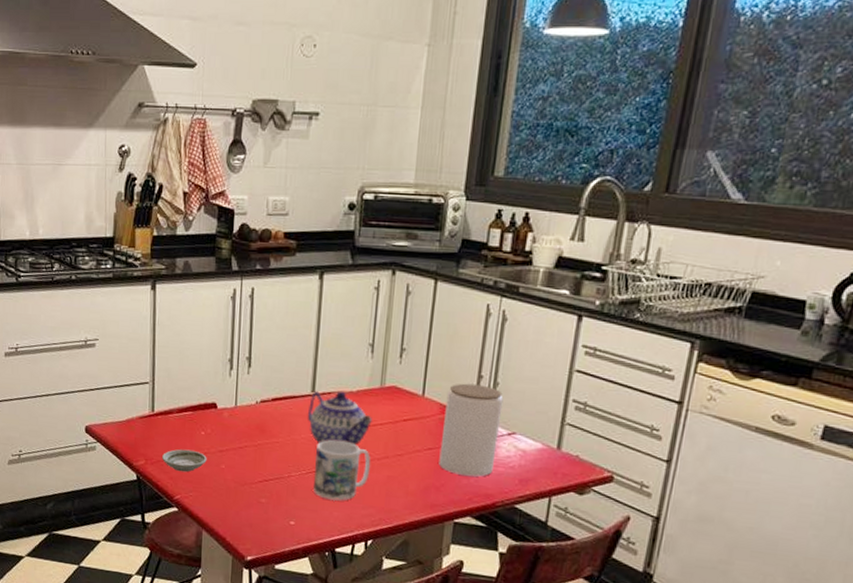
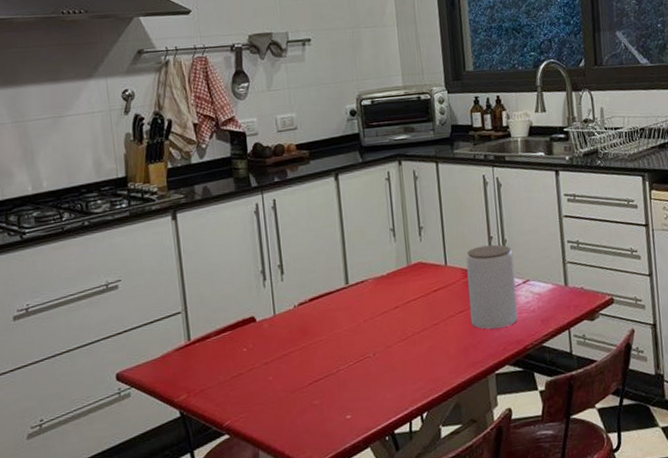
saucer: present [161,449,207,472] -> none [204,369,253,396]
teapot: present [307,390,372,446] -> none [345,277,406,333]
mug: present [313,439,371,501] -> none [359,323,413,384]

